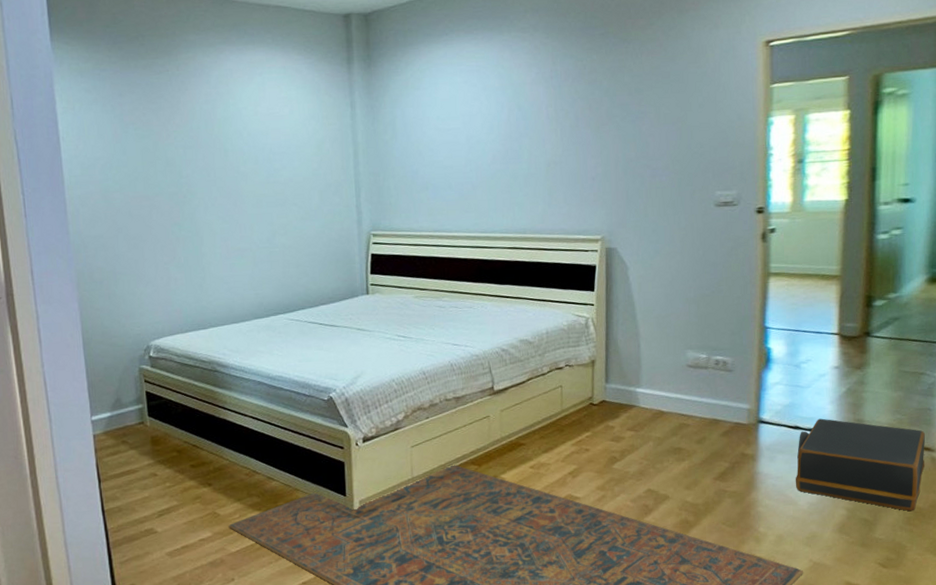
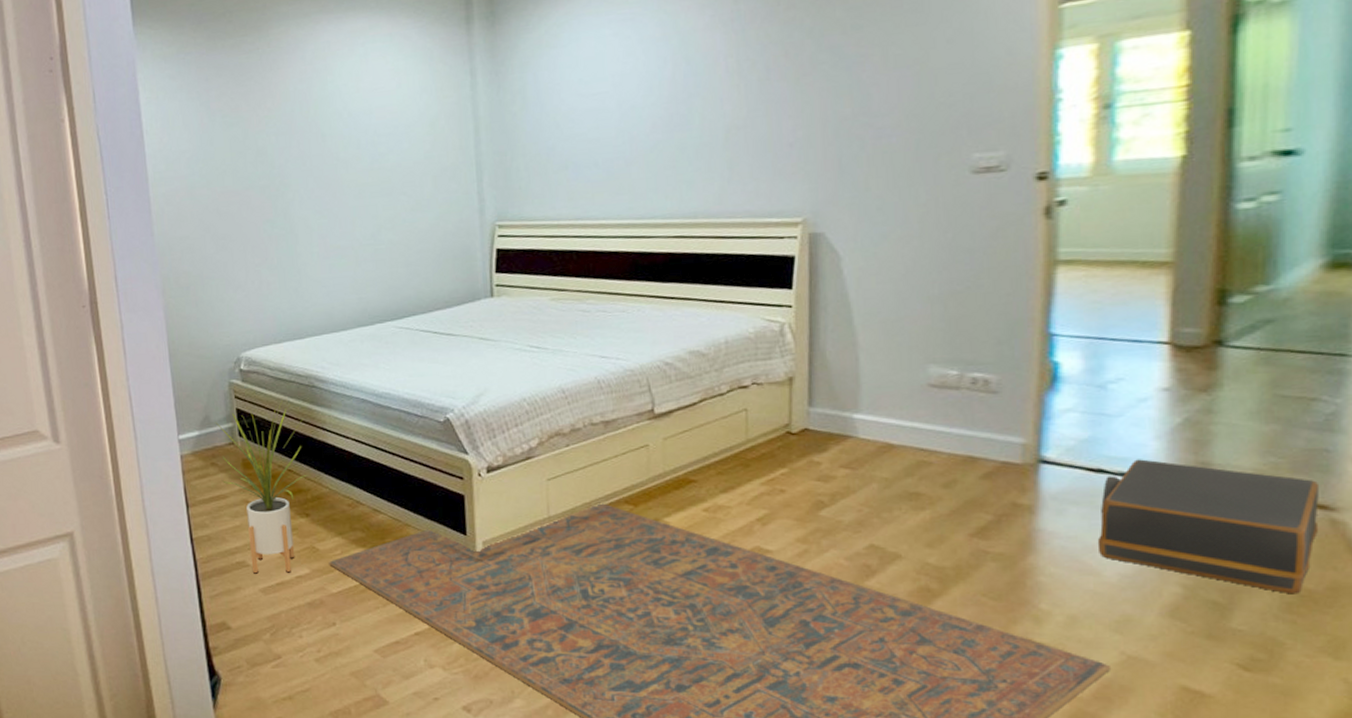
house plant: none [126,384,213,541] -> present [215,401,311,575]

